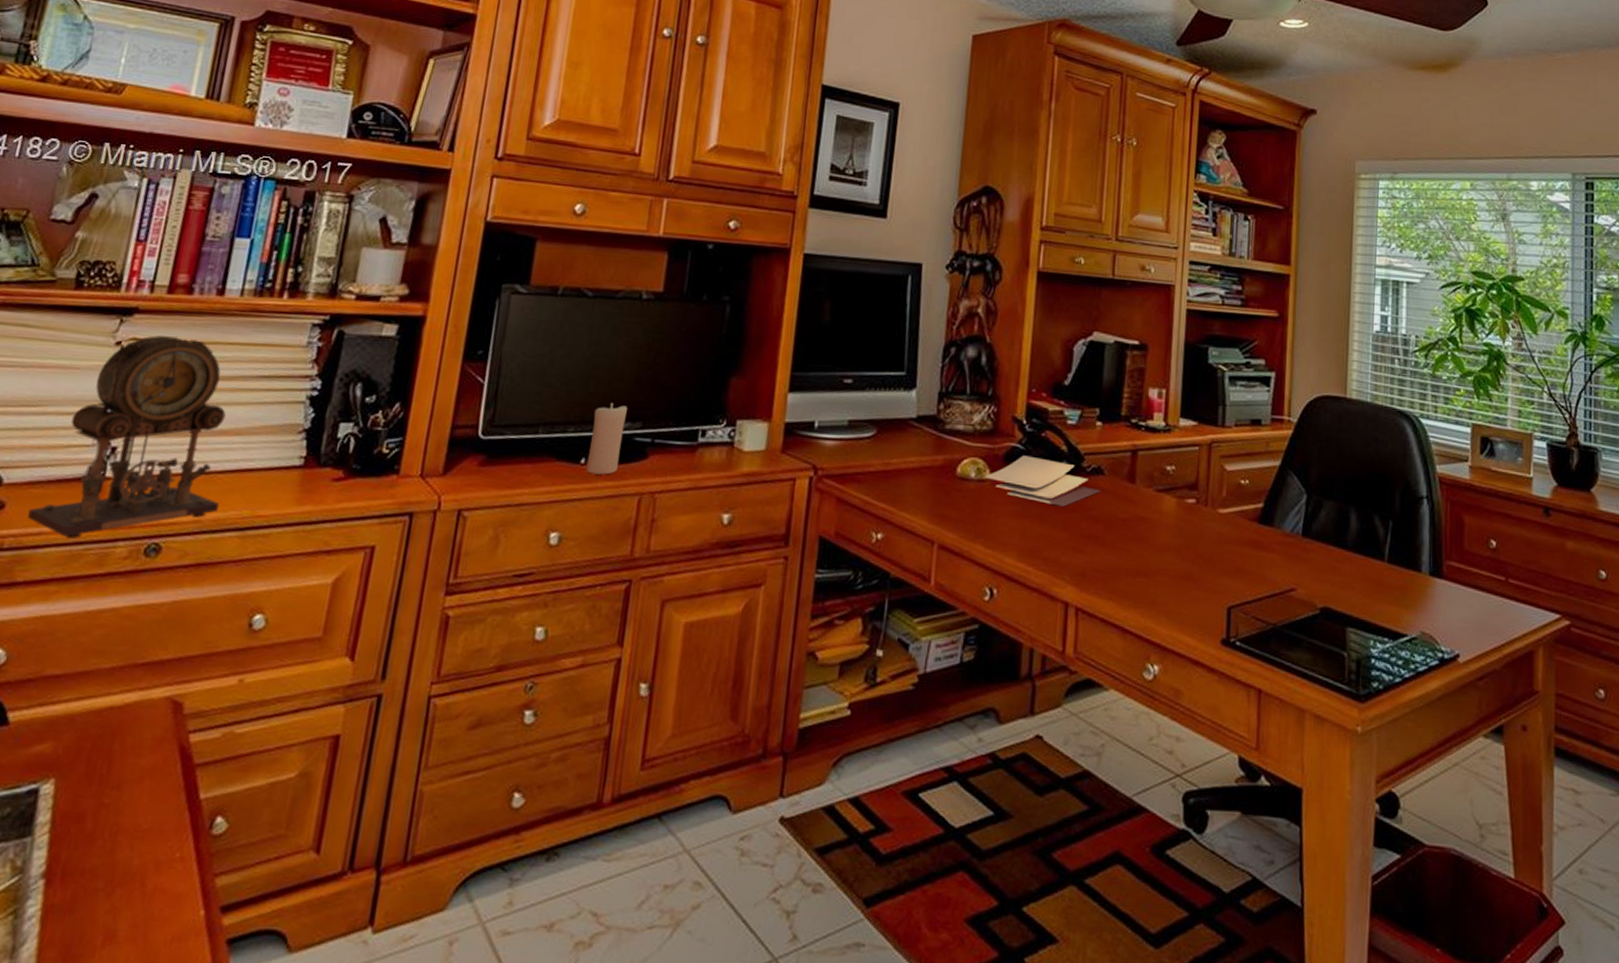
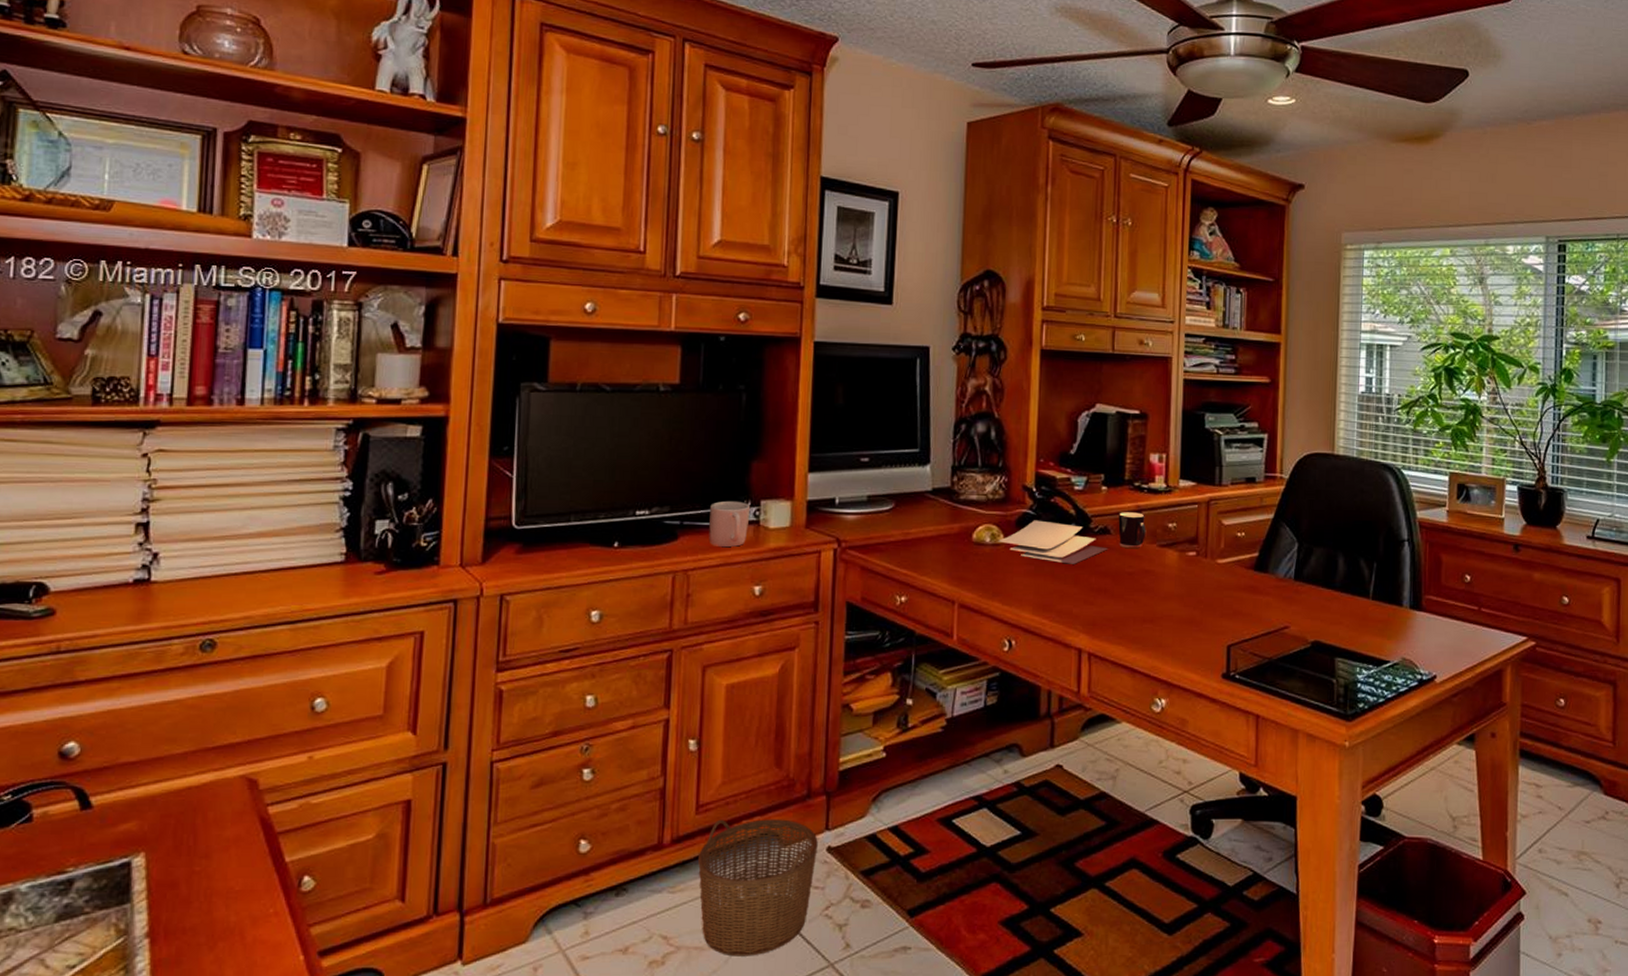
clock: present [27,335,226,540] -> none [80,446,267,640]
candle: present [585,403,628,475] -> none [619,490,655,556]
basket: none [636,777,771,944] -> present [697,819,818,957]
mug: none [679,418,726,470] -> present [709,500,751,548]
mug: none [1112,451,1142,493] -> present [1118,512,1146,549]

